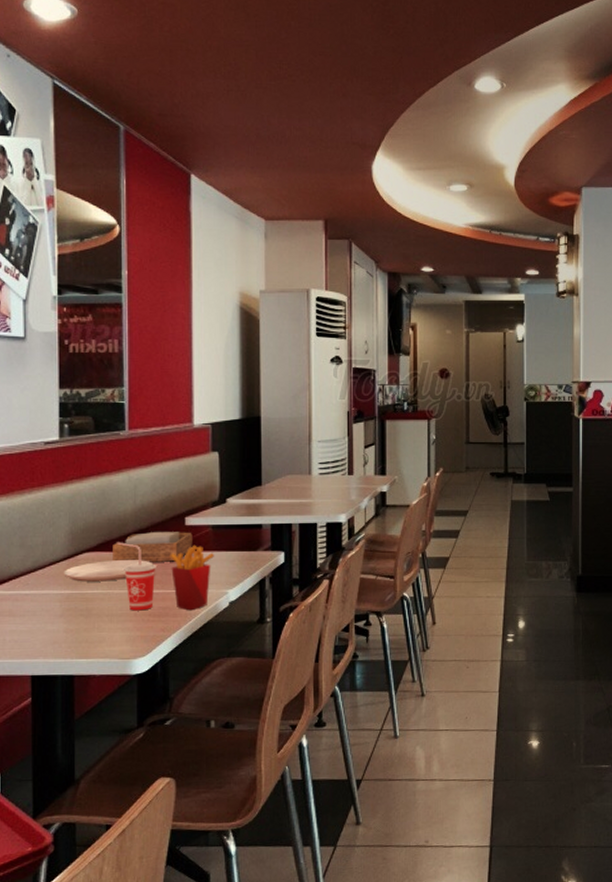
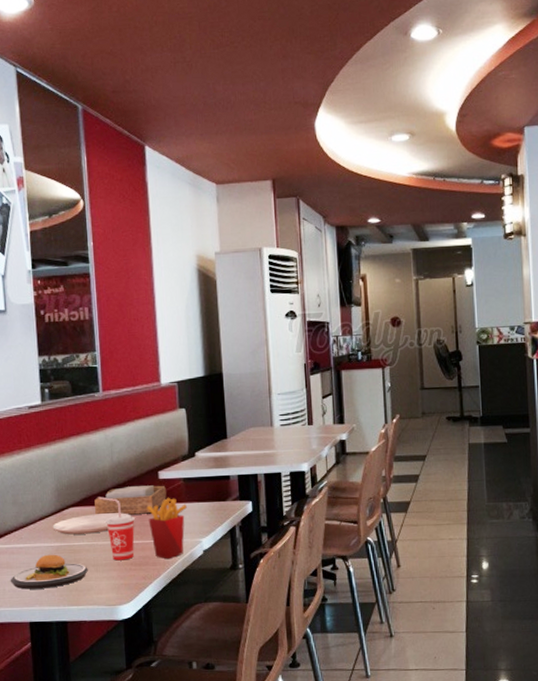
burger: none [11,602,101,640] -> present [10,554,88,590]

